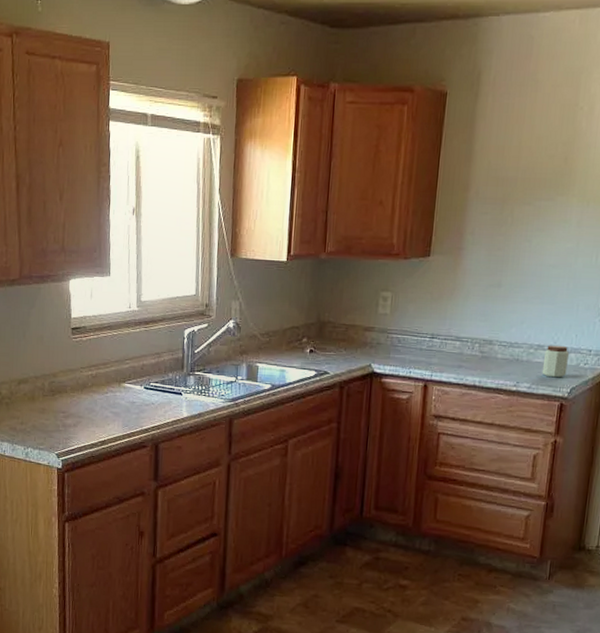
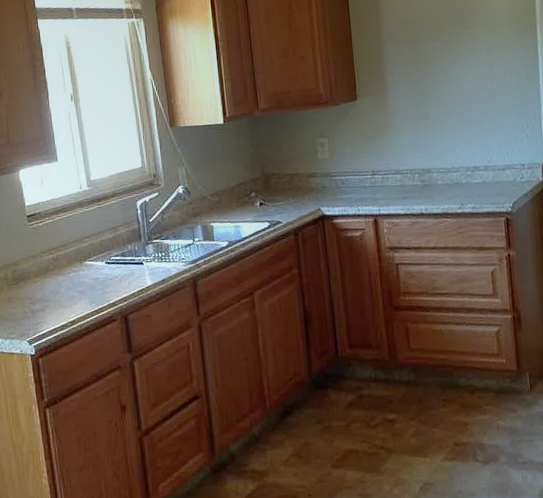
peanut butter: present [542,345,569,378] -> none [481,164,506,195]

